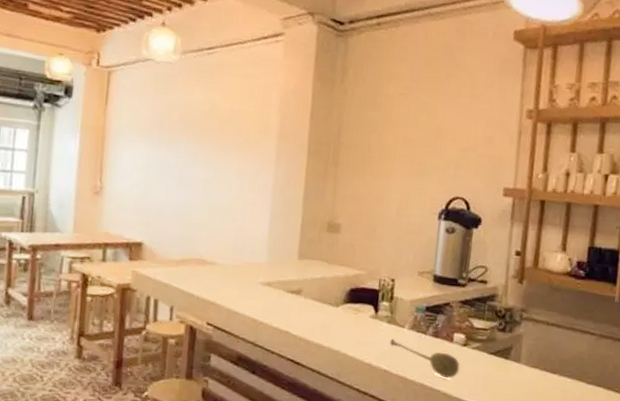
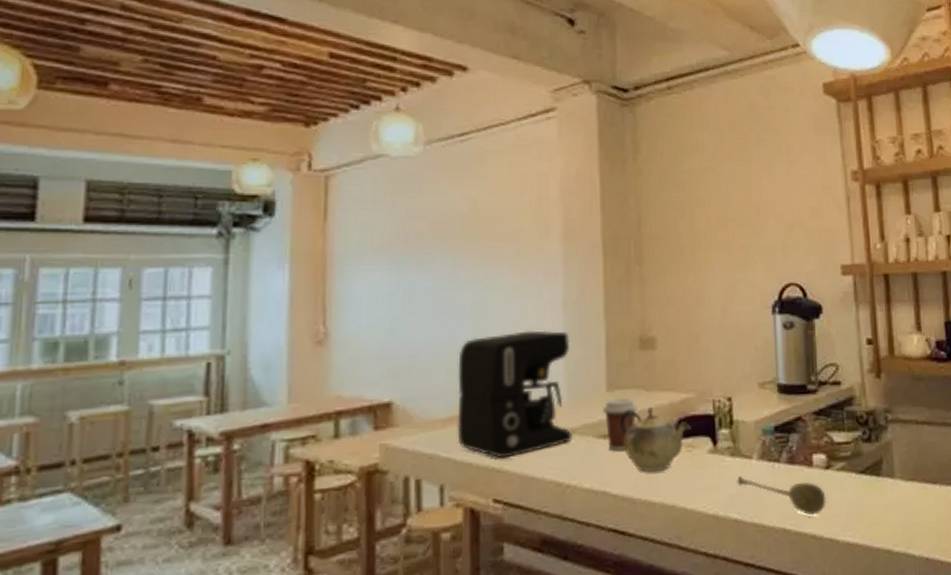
coffee maker: none [186,205,274,295] -> present [457,330,572,459]
coffee cup: none [293,265,320,305] -> present [603,397,638,451]
teapot: none [304,275,360,325] -> present [619,407,691,473]

